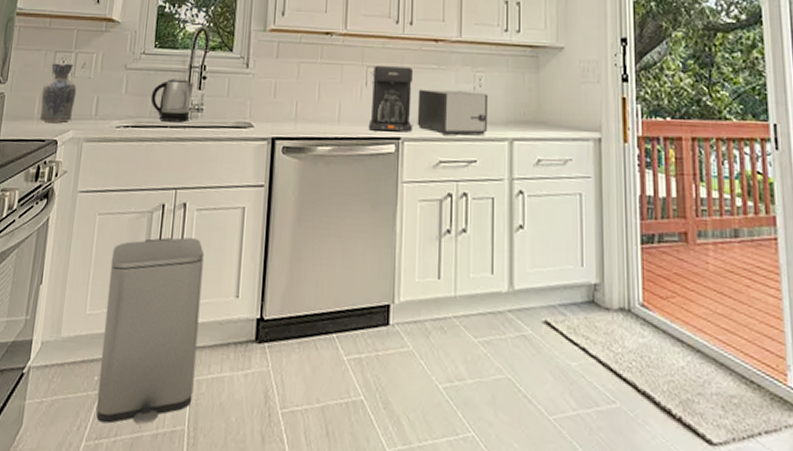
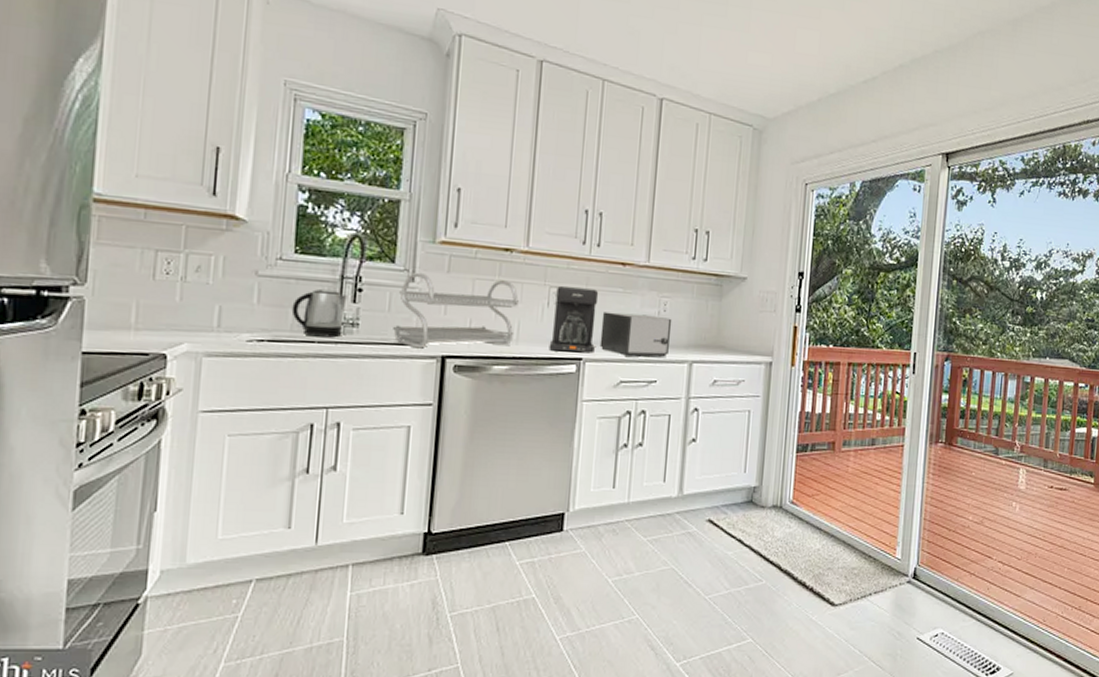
ceramic jug: present [40,63,77,123] -> none [139,263,191,335]
pedal bin: present [96,237,204,425] -> none [235,457,363,643]
dish rack: none [231,59,339,131] -> present [393,272,519,349]

